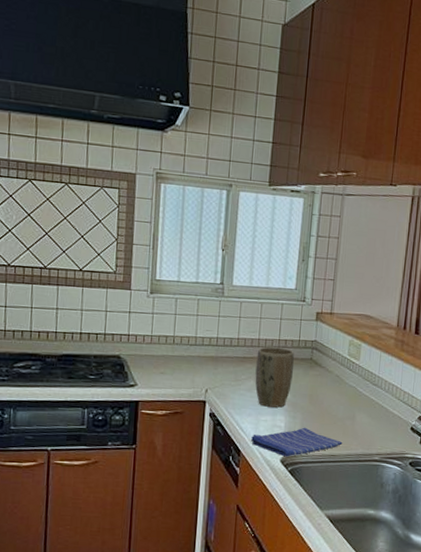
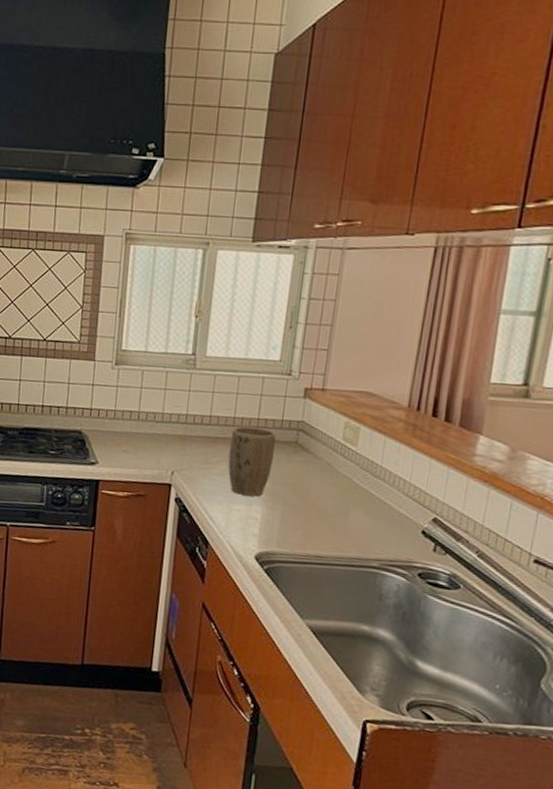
dish towel: present [251,427,343,457] -> none [221,521,332,554]

